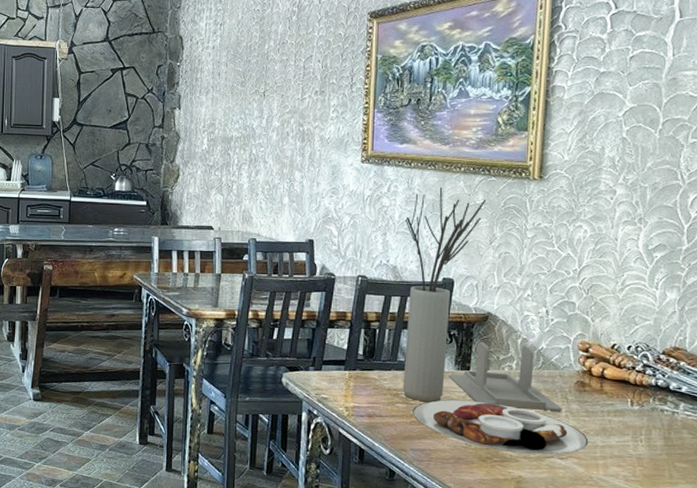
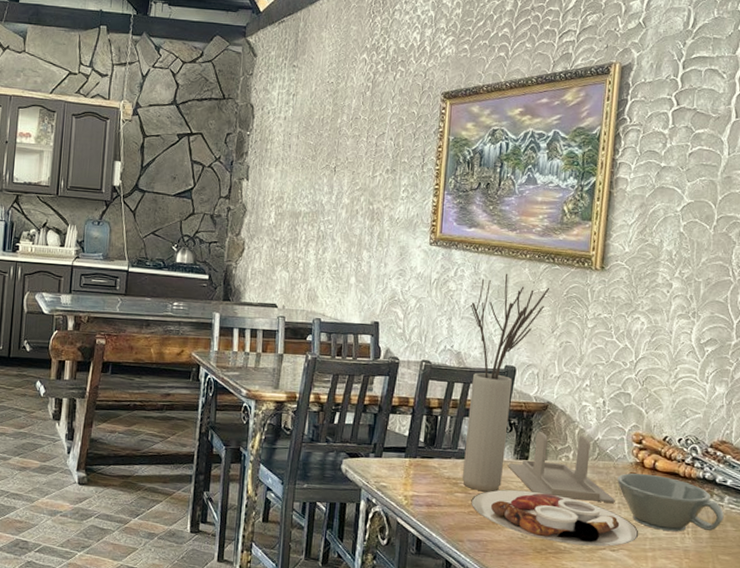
cup: none [563,381,680,439] -> present [617,473,724,532]

